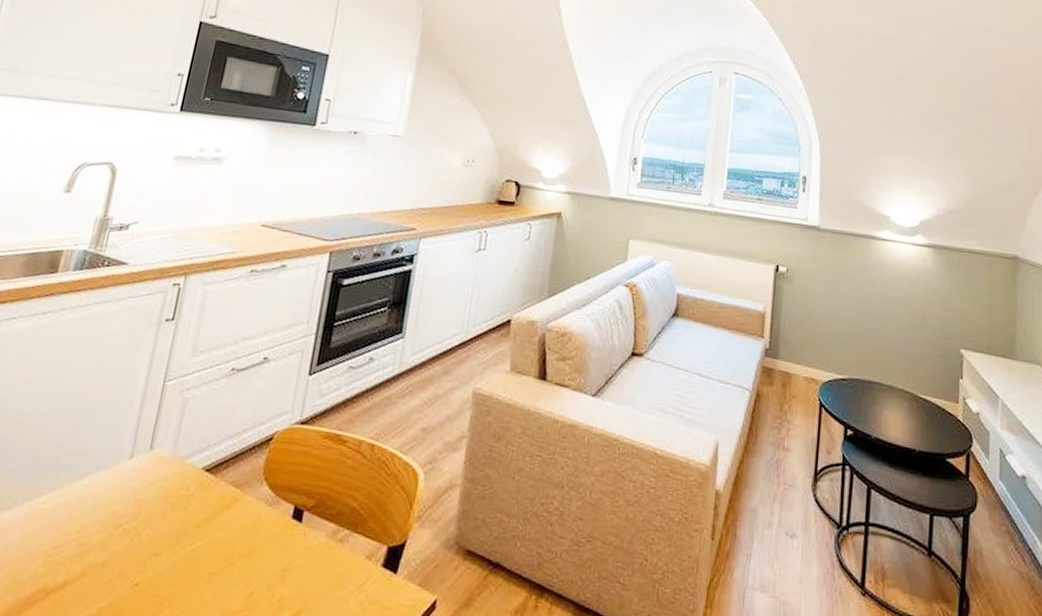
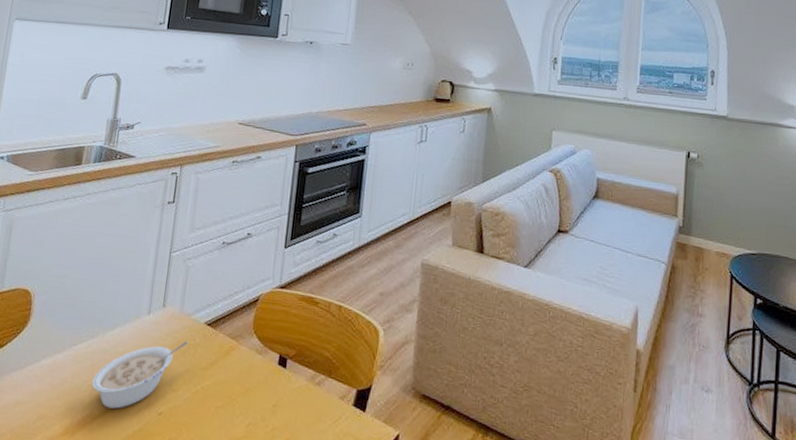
legume: none [48,491,180,581] -> present [91,341,189,409]

